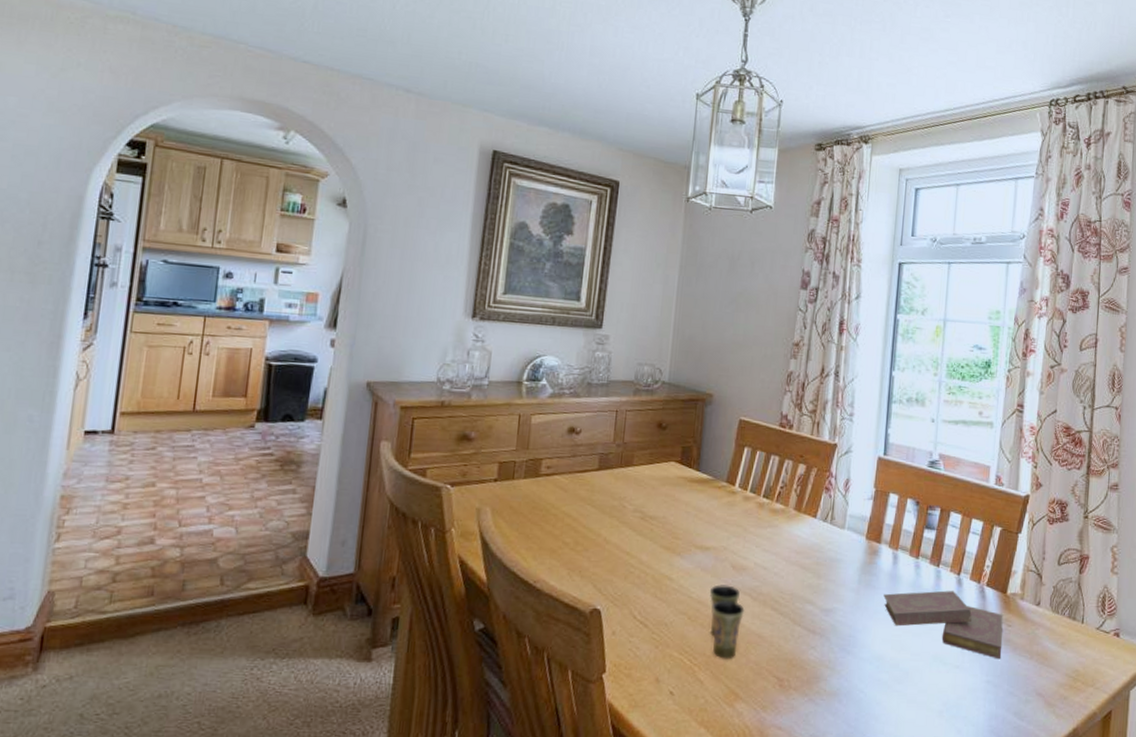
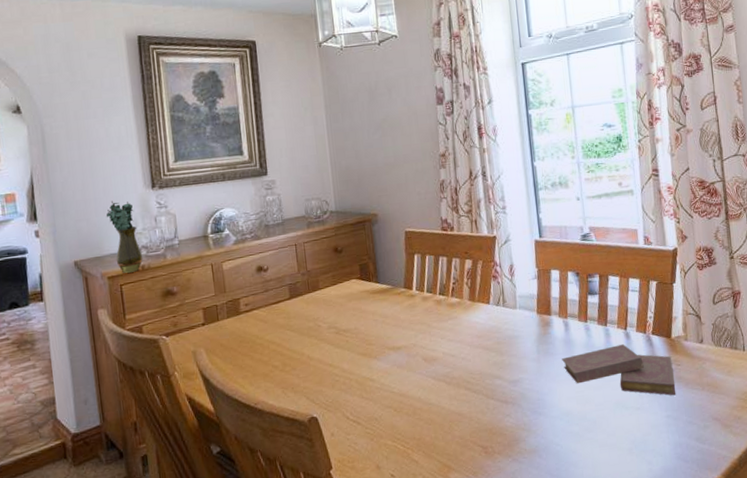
vase: none [414,323,447,407] -> present [106,201,143,273]
cup: present [709,584,745,658] -> none [408,375,443,439]

